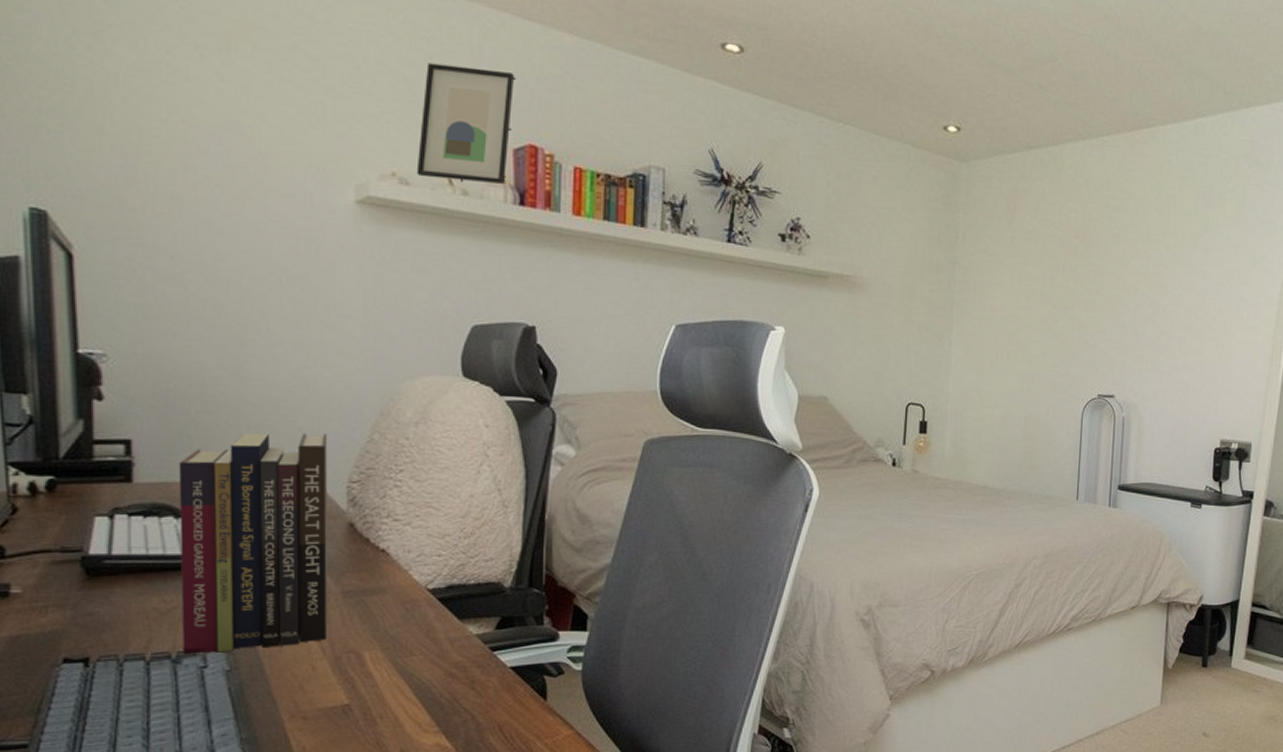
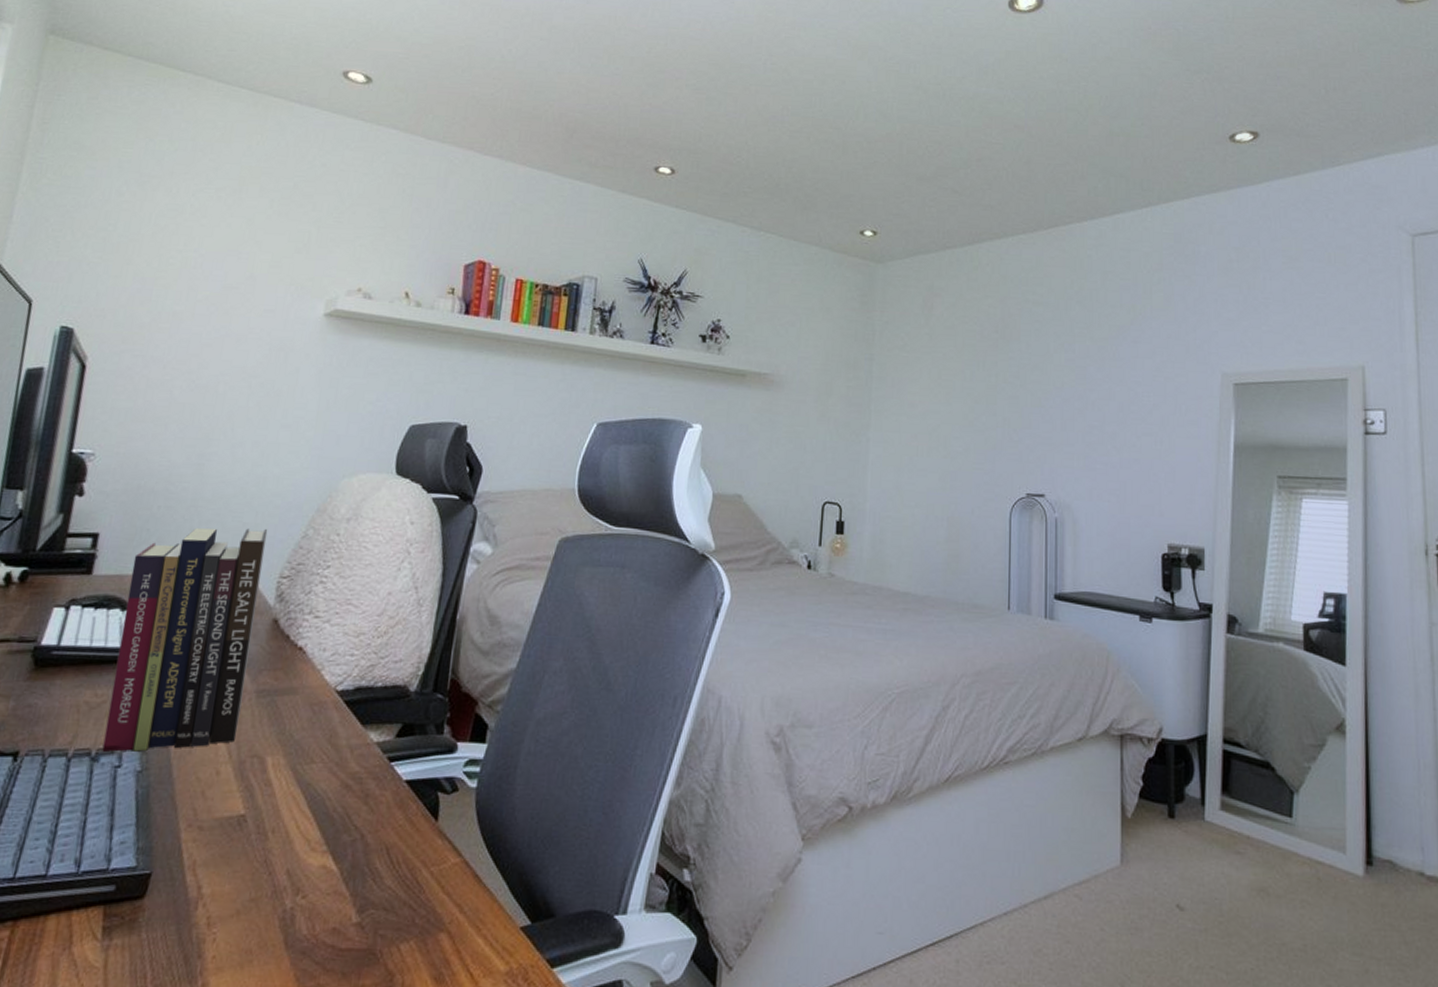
picture frame: present [416,63,517,184] -> none [379,195,474,296]

